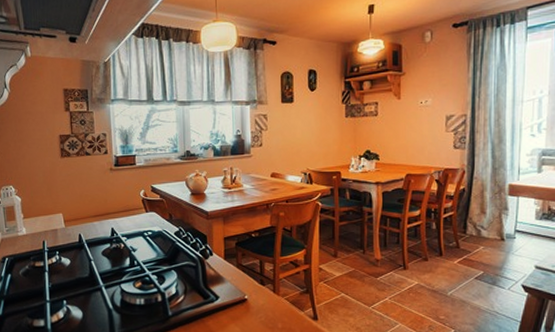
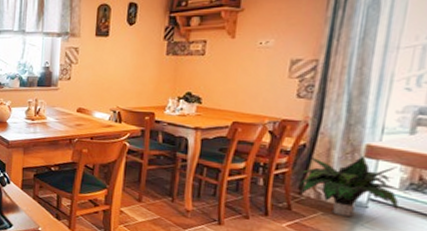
potted plant: none [460,195,545,248] -> present [296,156,412,217]

